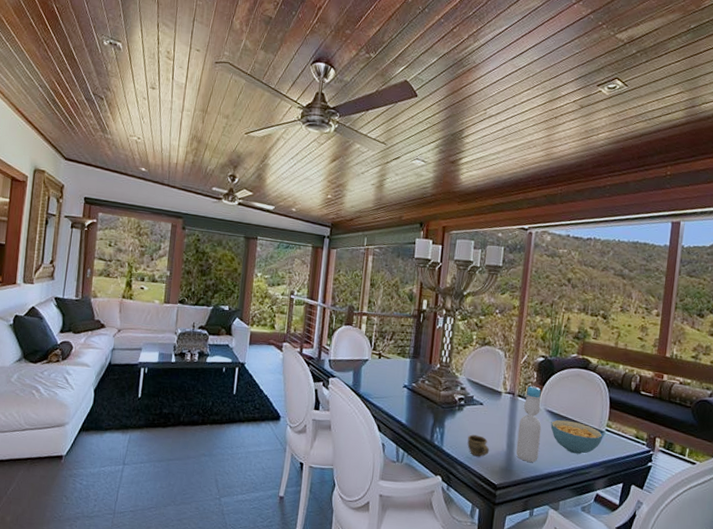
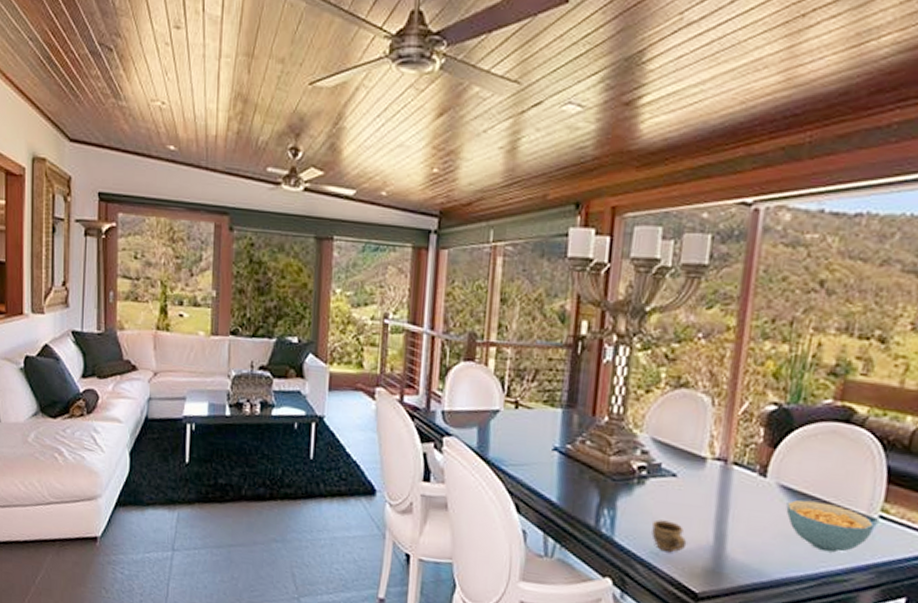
bottle: present [516,385,542,462] -> none [728,448,772,563]

